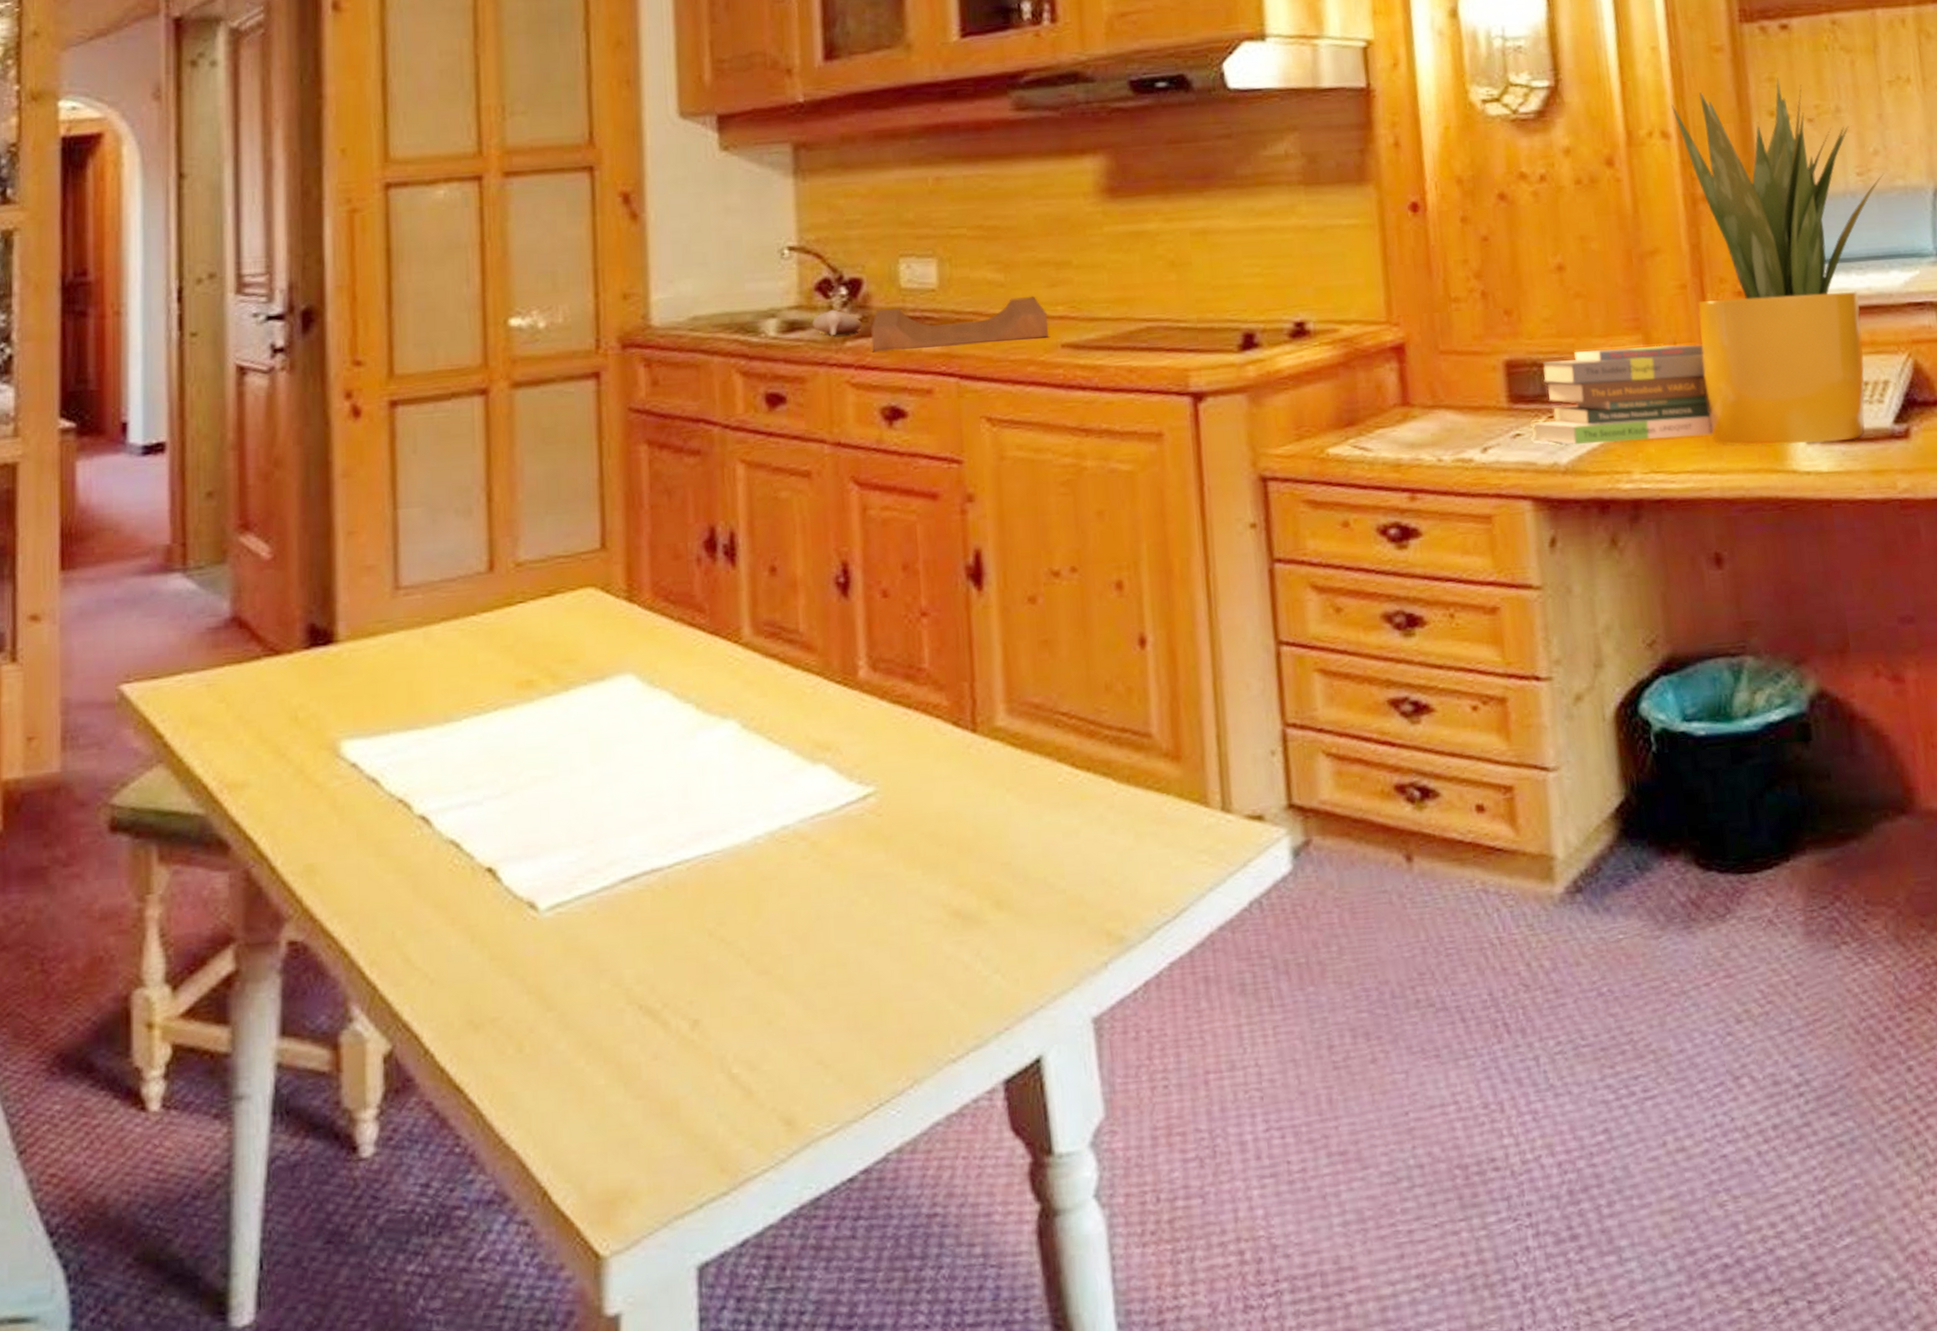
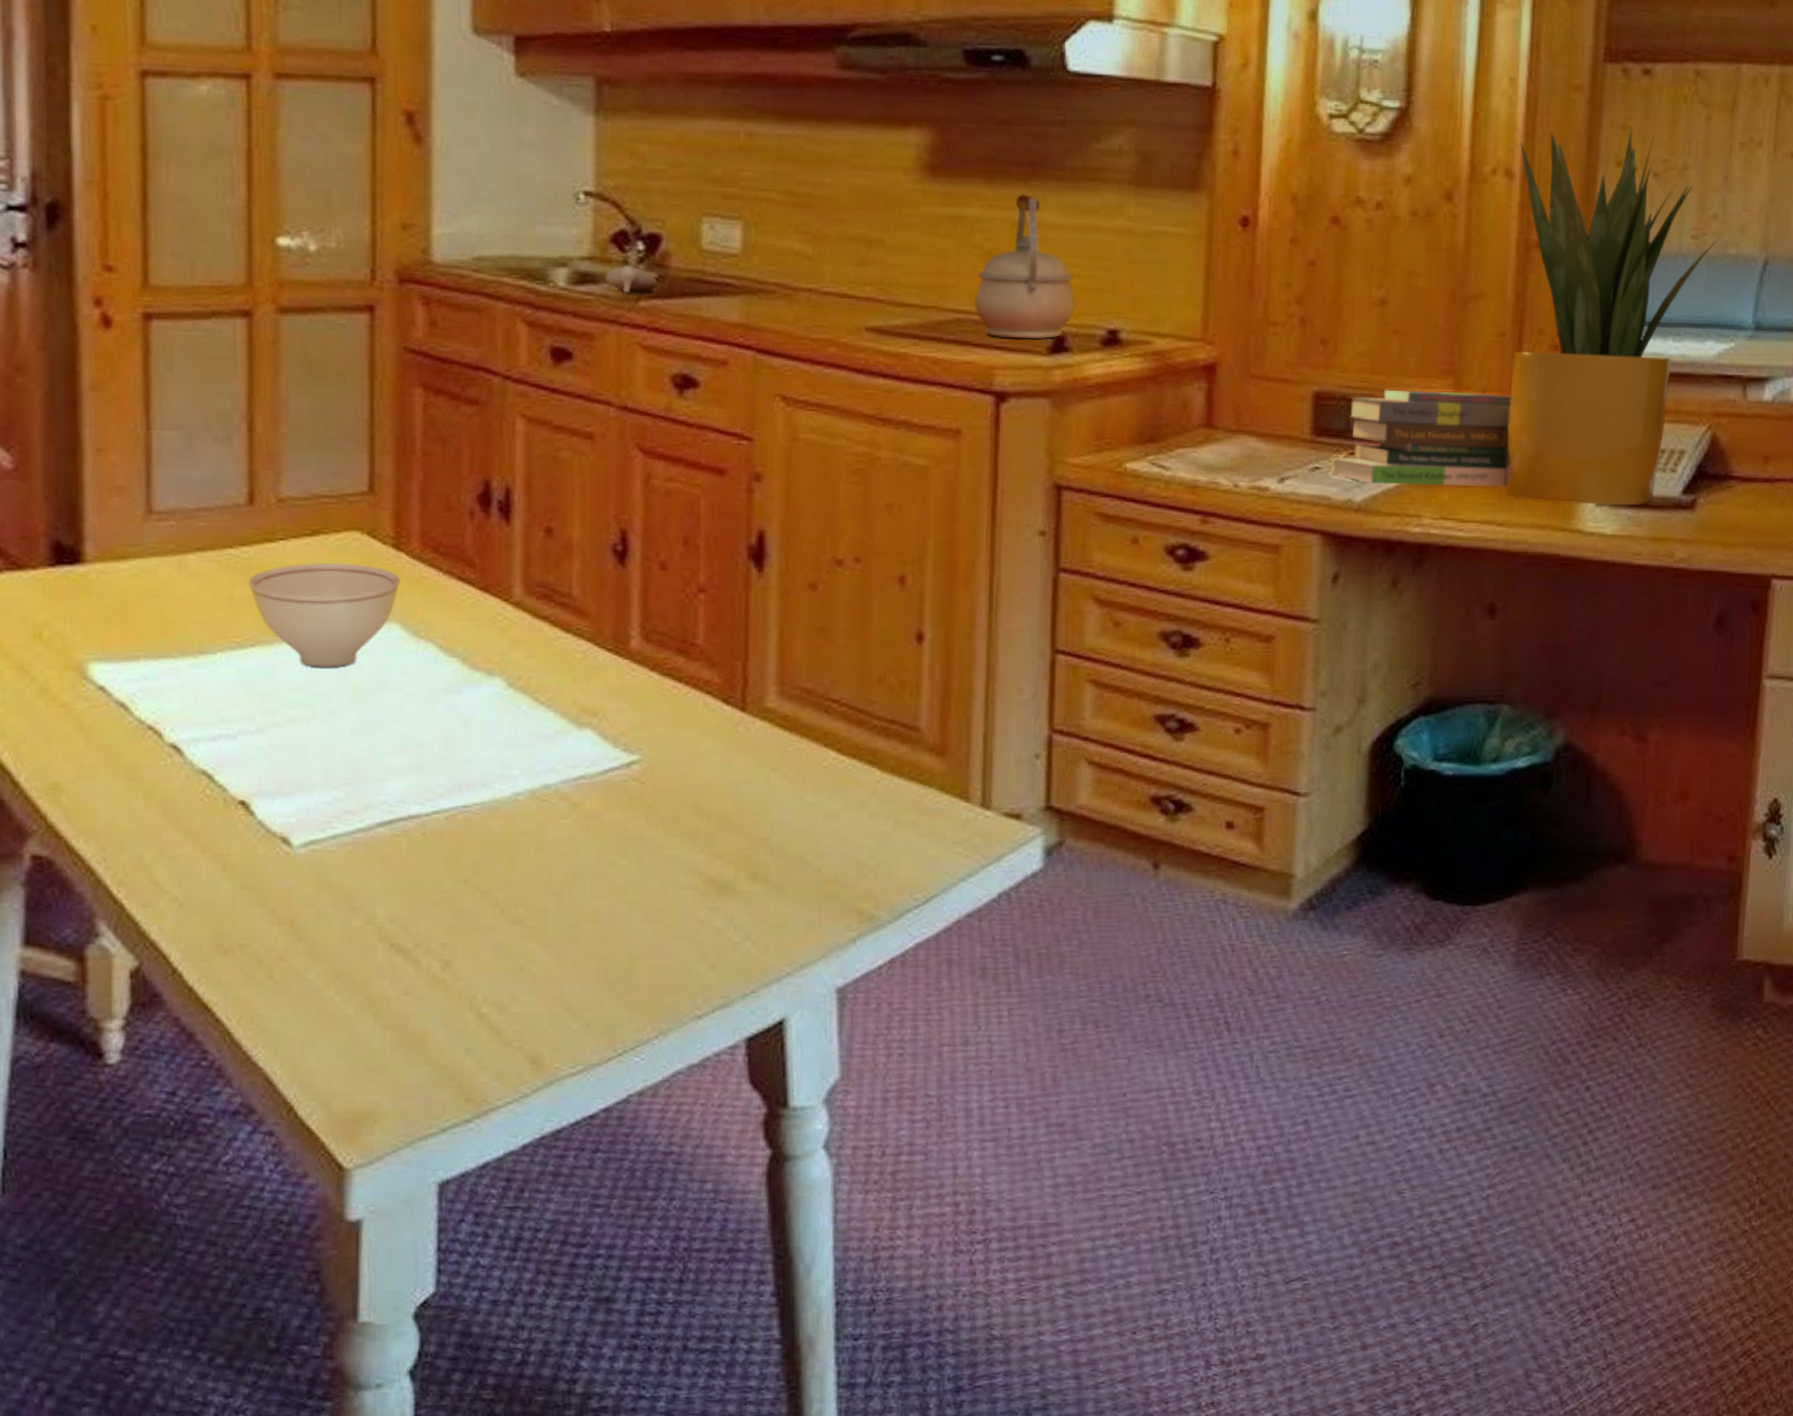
bowl: none [490,619,634,726] -> present [248,562,400,668]
cutting board: present [871,296,1049,352] -> none [667,270,854,319]
kettle: none [1163,205,1261,341] -> present [974,194,1076,340]

